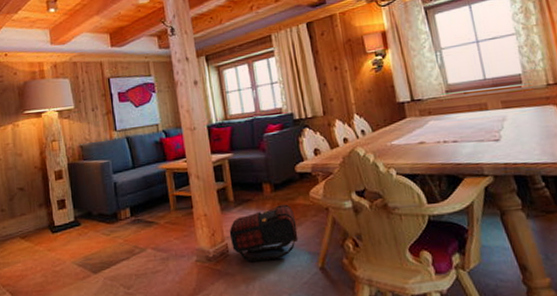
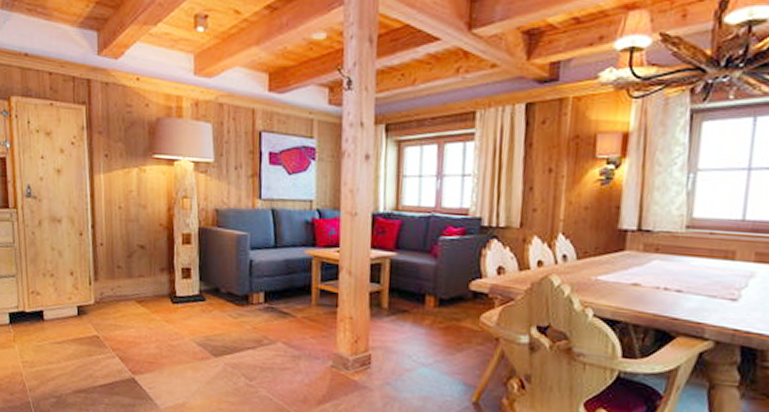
satchel: present [229,204,299,261] -> none [375,323,457,384]

